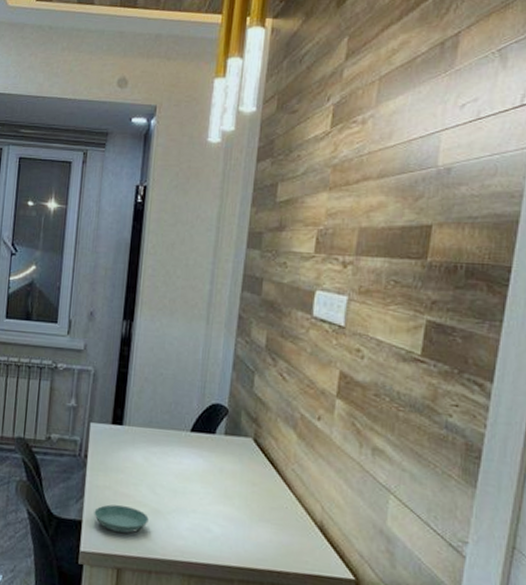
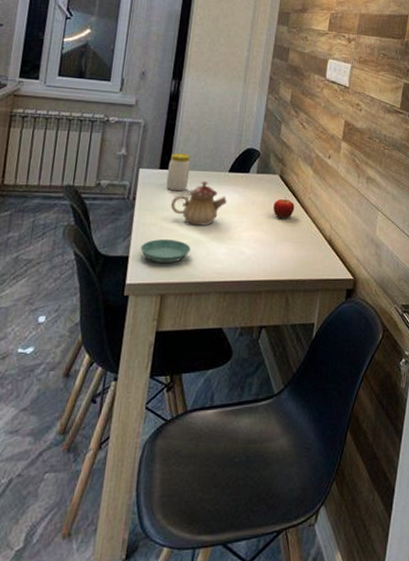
jar: none [119,406,146,451] -> present [166,153,191,191]
teapot: none [124,440,189,494] -> present [170,180,227,226]
fruit: none [246,467,274,494] -> present [273,197,295,219]

